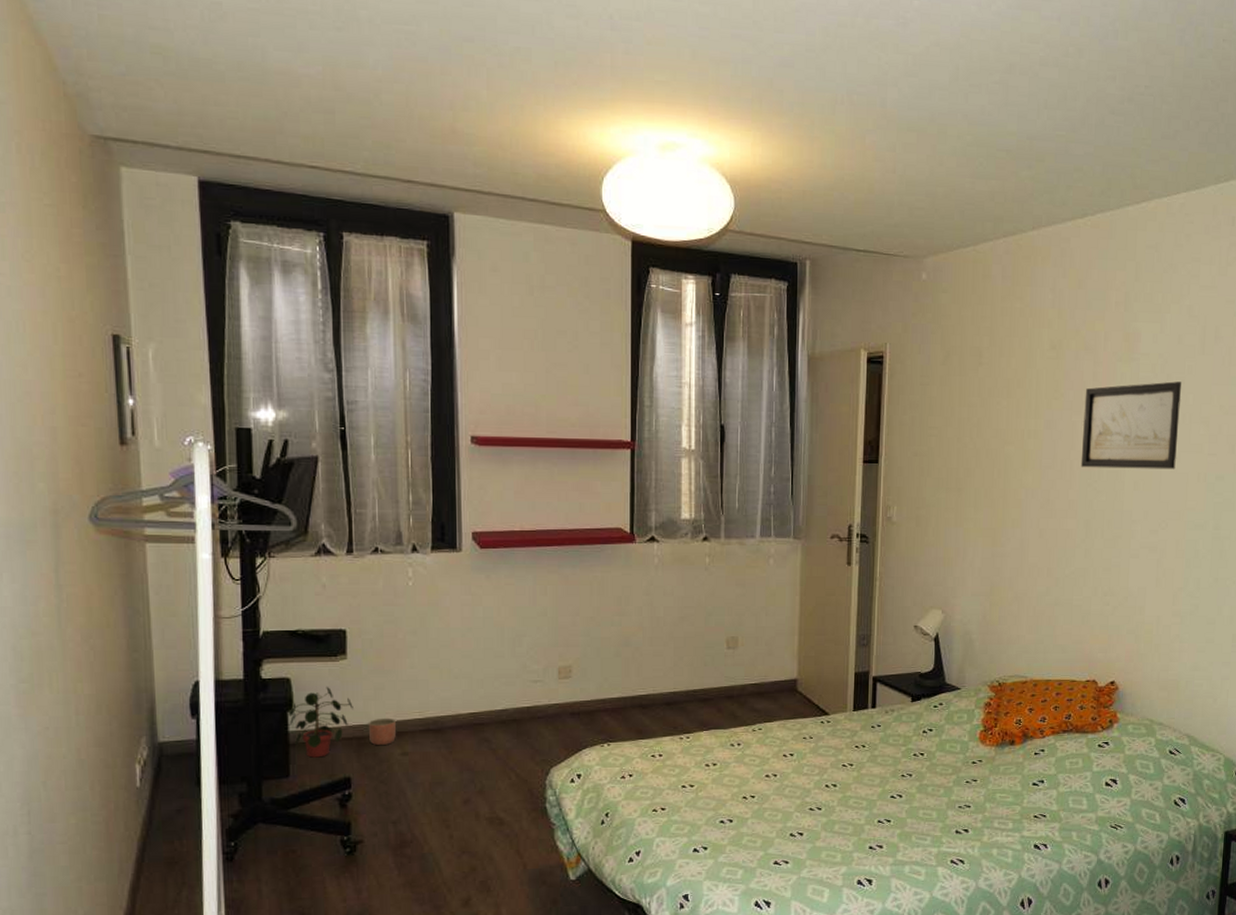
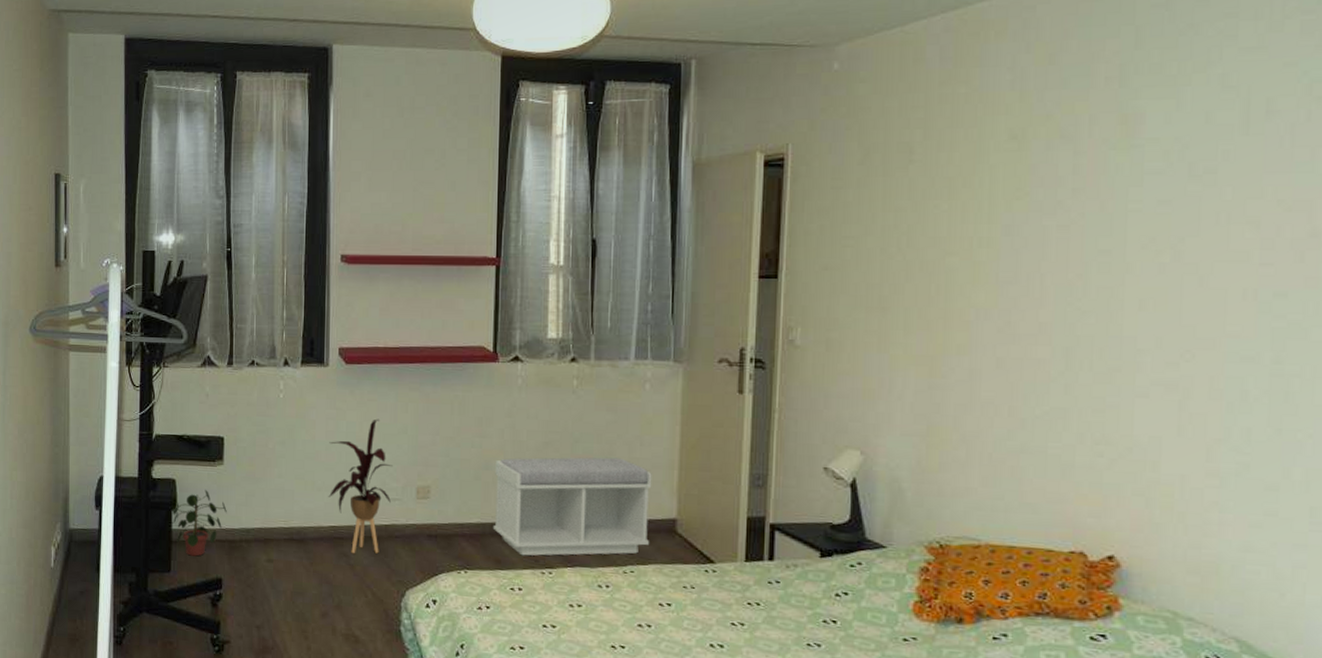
planter: present [368,717,397,746] -> none [239,523,264,551]
house plant: none [465,602,533,737] -> present [328,418,393,554]
bench: none [633,627,776,724] -> present [492,457,652,556]
wall art: present [1080,381,1181,470] -> none [1056,171,1212,284]

